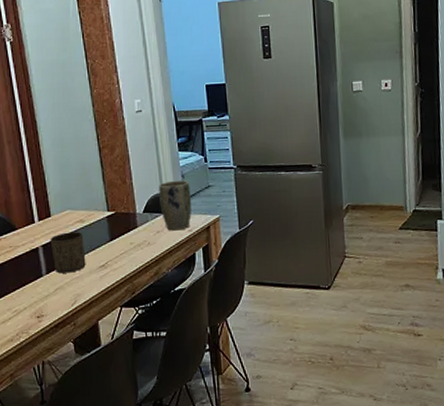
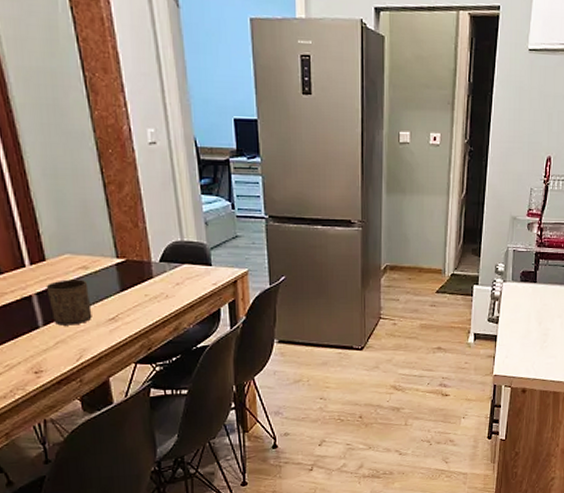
plant pot: present [159,180,192,231] -> none [178,227,217,284]

